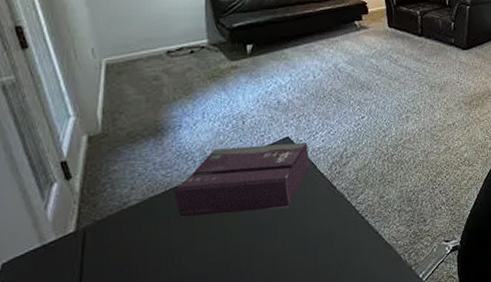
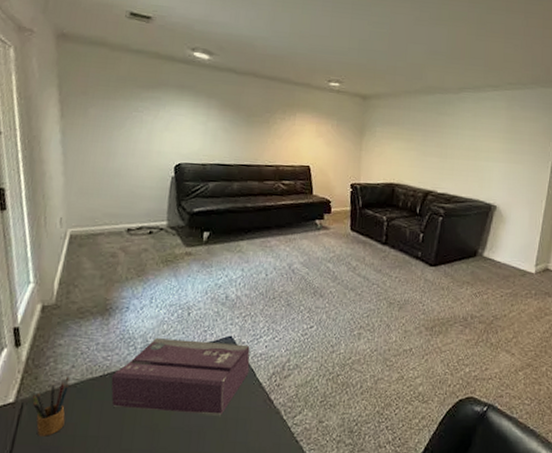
pencil box: none [95,199,133,258] -> present [32,377,70,437]

